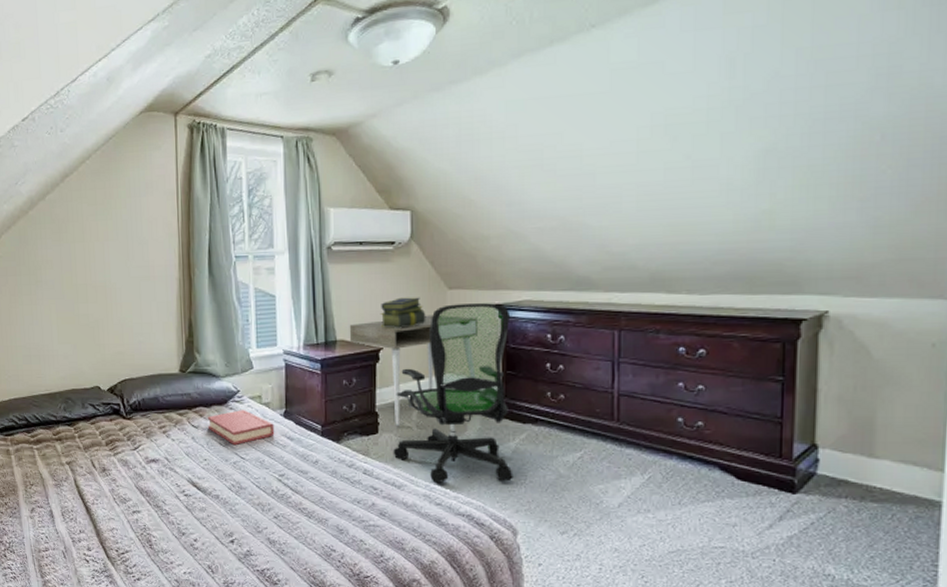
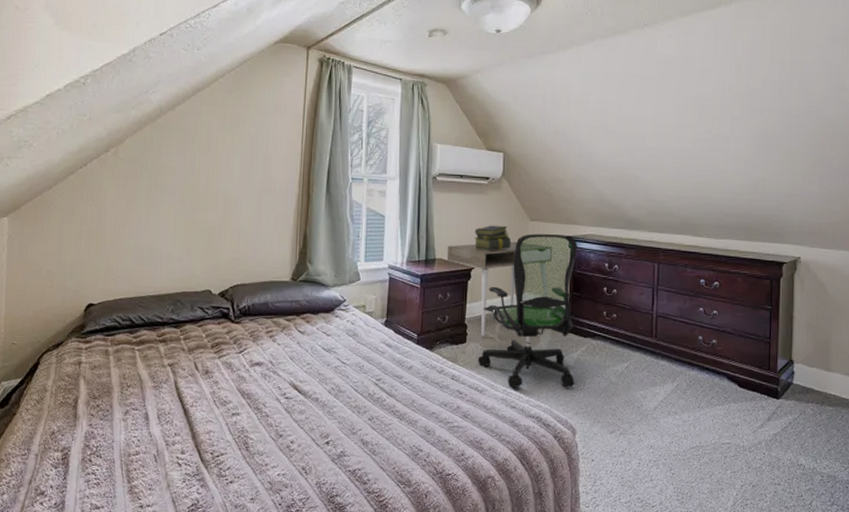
hardback book: present [207,410,275,446] -> none [313,318,375,351]

